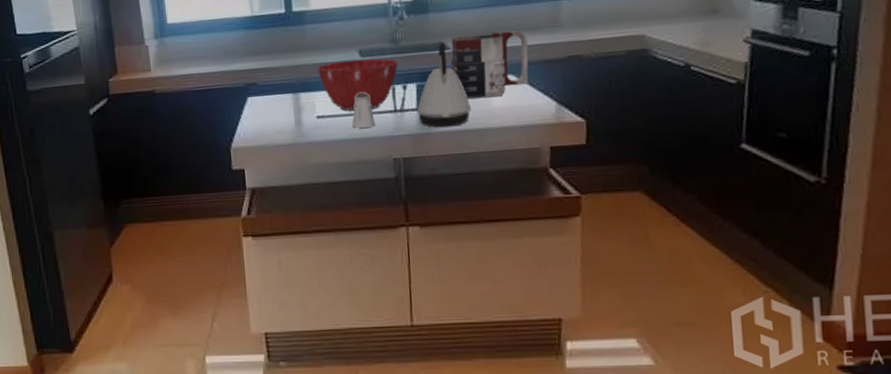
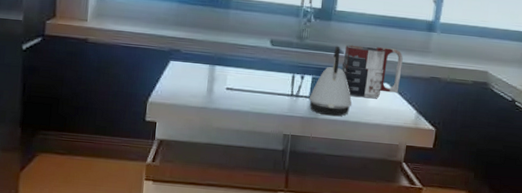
mixing bowl: present [316,58,399,111] -> none [233,45,301,91]
saltshaker: present [352,93,375,128] -> none [255,75,274,105]

